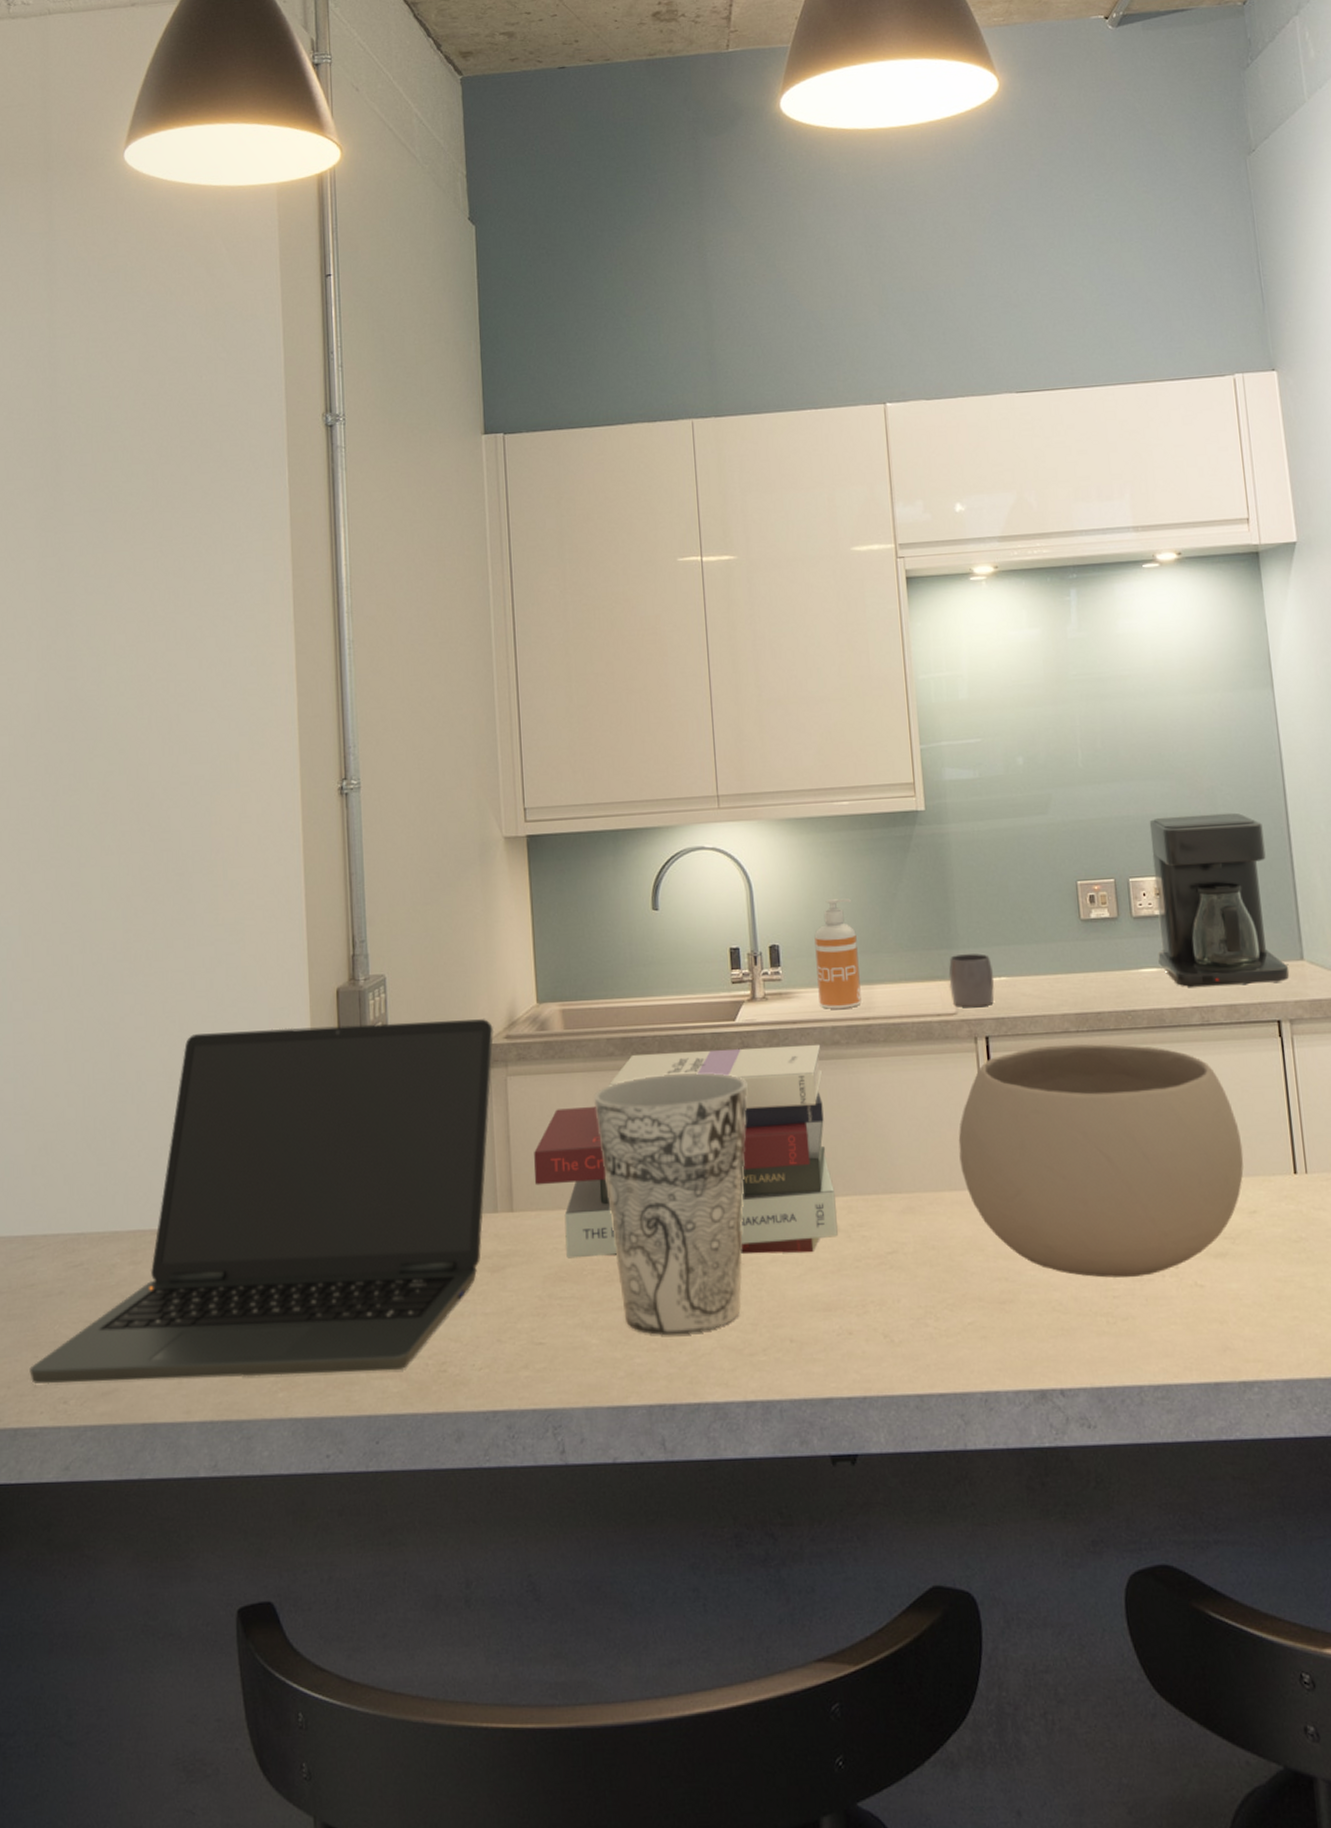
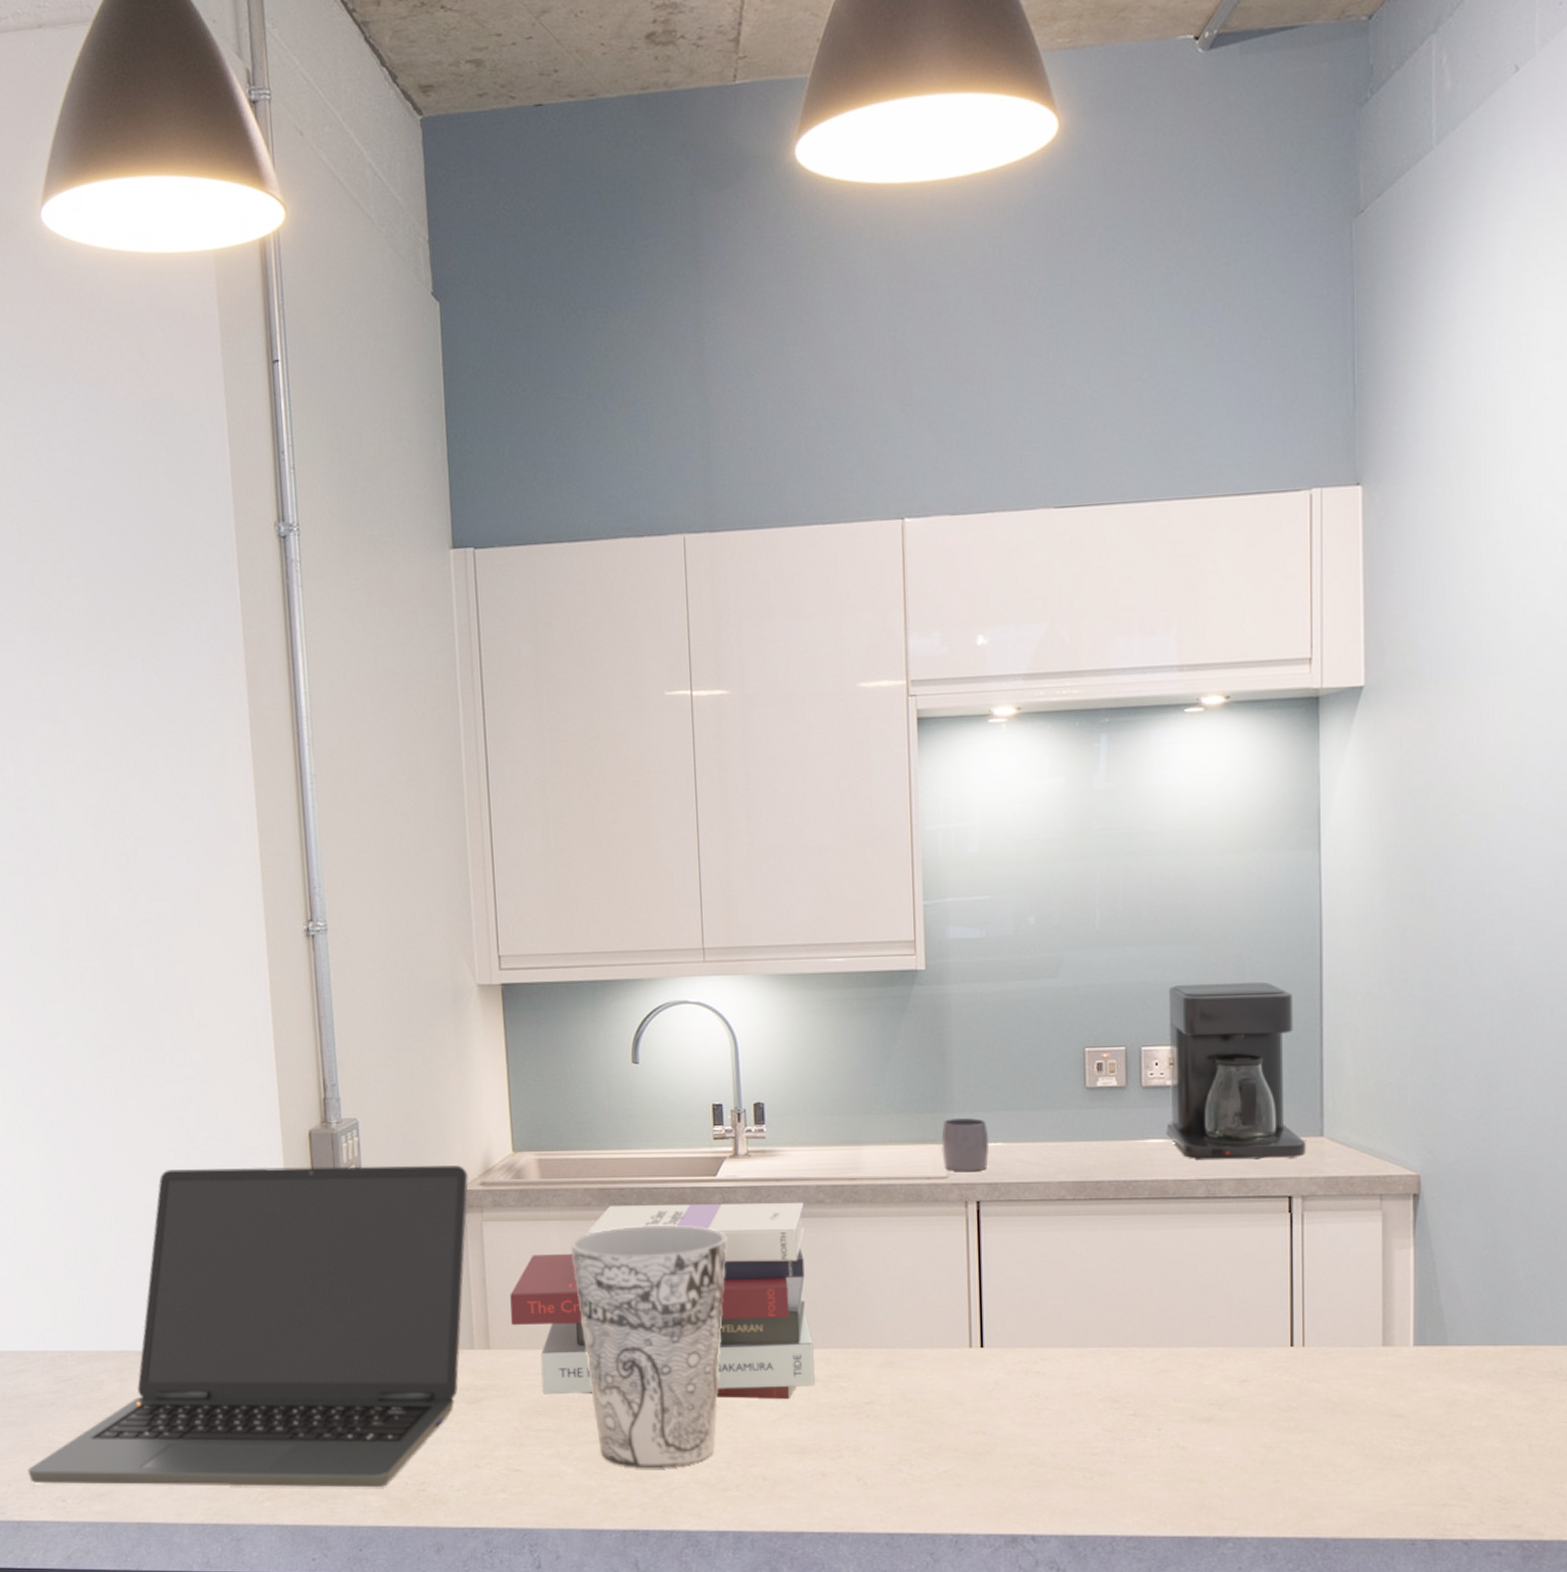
soap dispenser: present [814,898,862,1009] -> none [801,1057,848,1168]
bowl: present [958,1044,1244,1278] -> none [942,1212,1239,1436]

